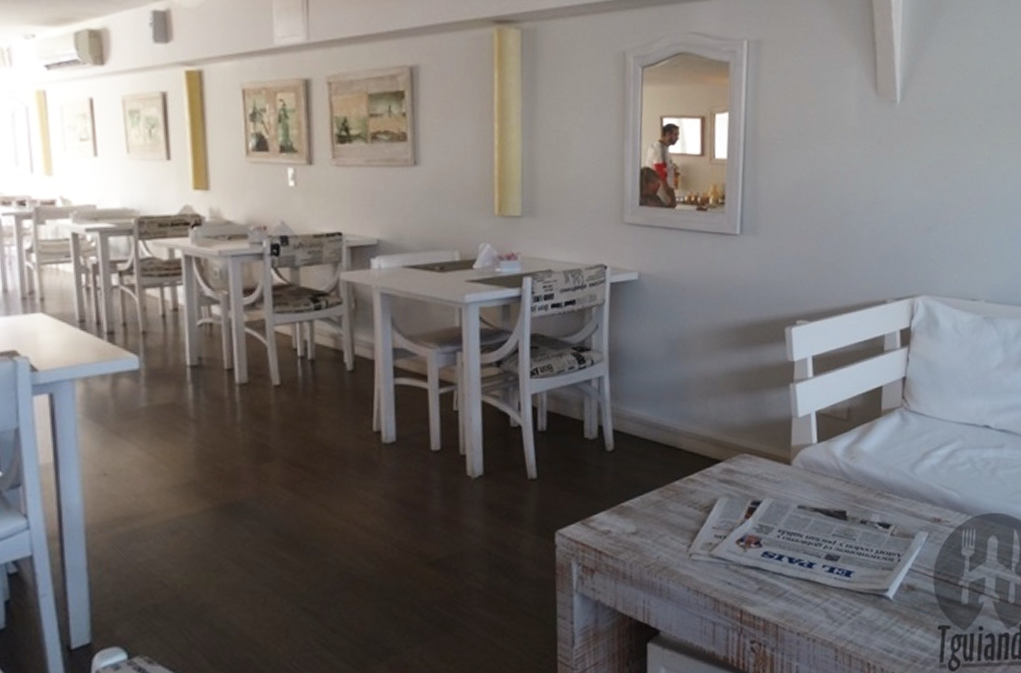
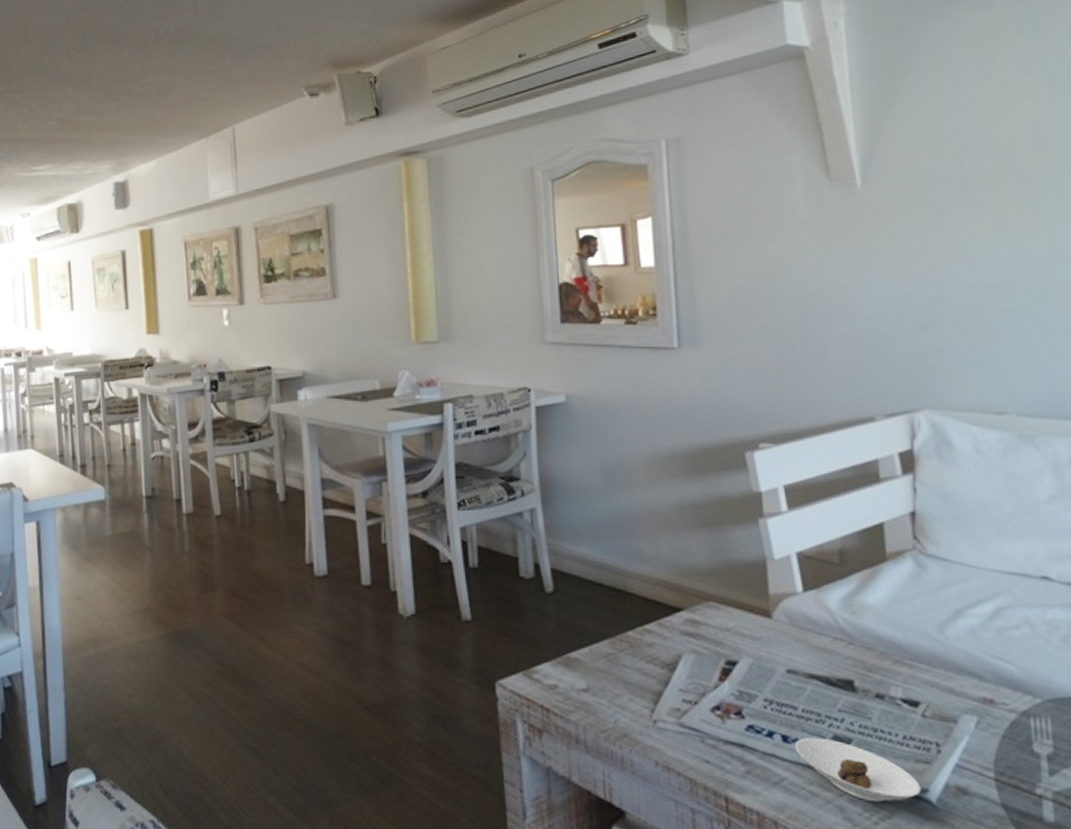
saucer: none [797,557,884,603] -> present [795,737,921,803]

